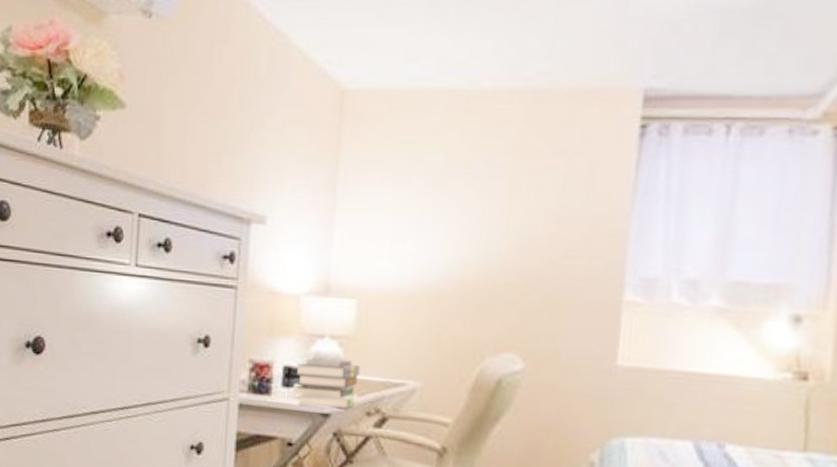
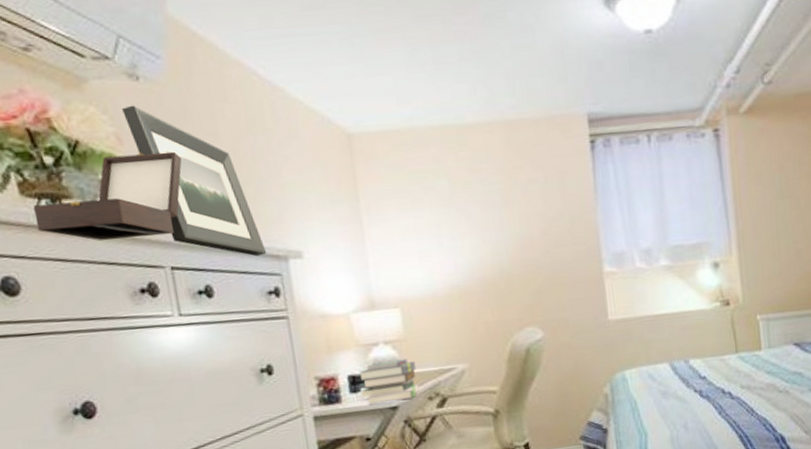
jewelry box: none [35,89,173,180] -> present [32,150,183,241]
picture frame: none [130,42,232,216] -> present [122,105,267,257]

